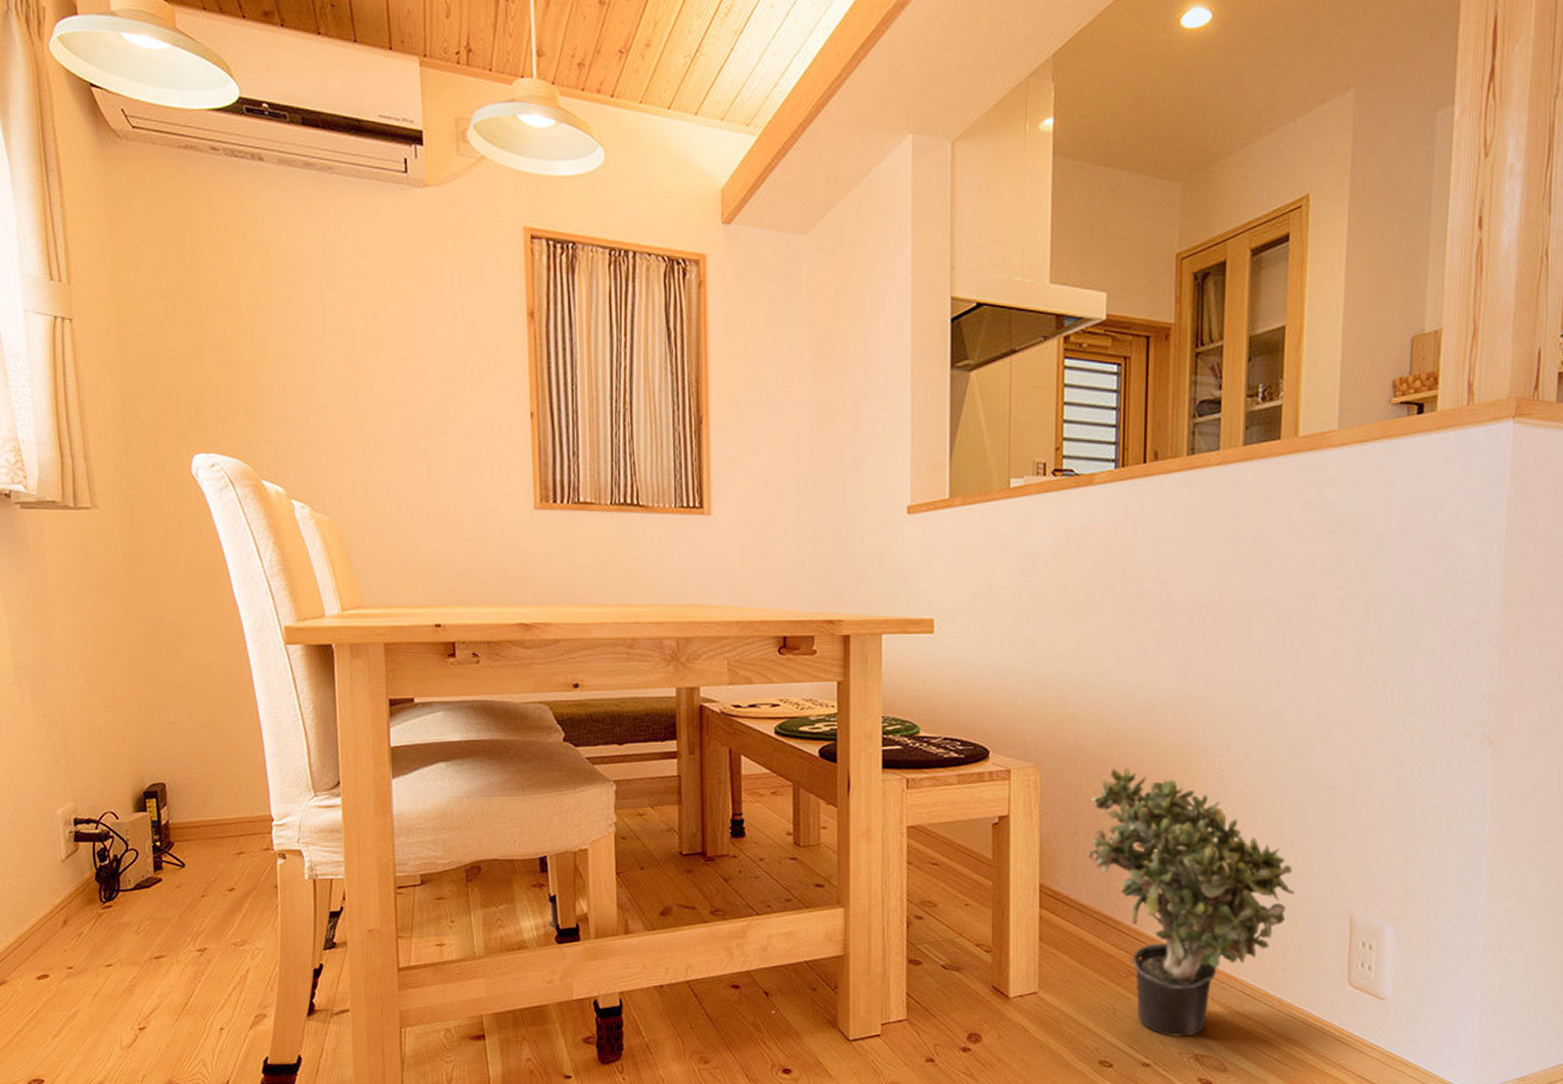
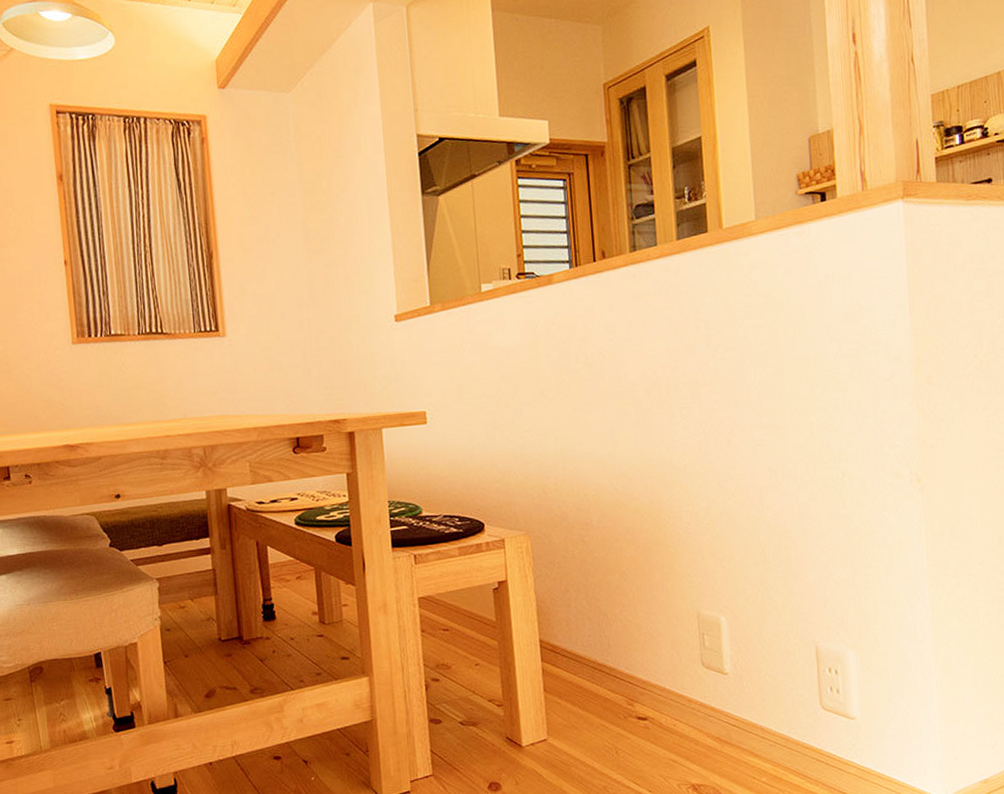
potted plant: present [1086,767,1295,1037] -> none [576,528,765,770]

